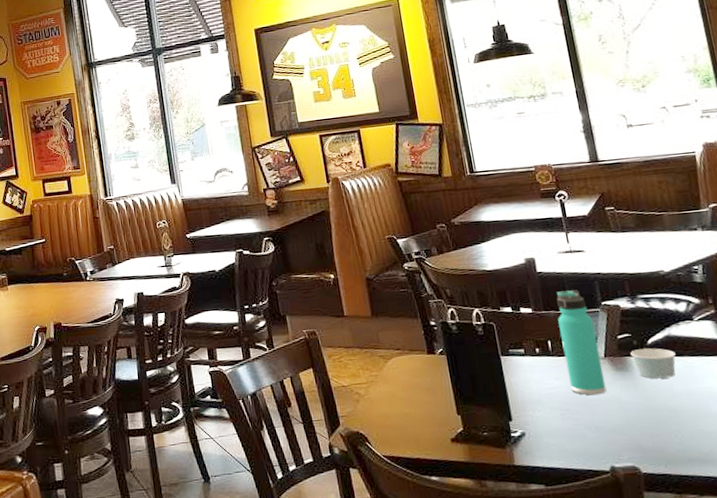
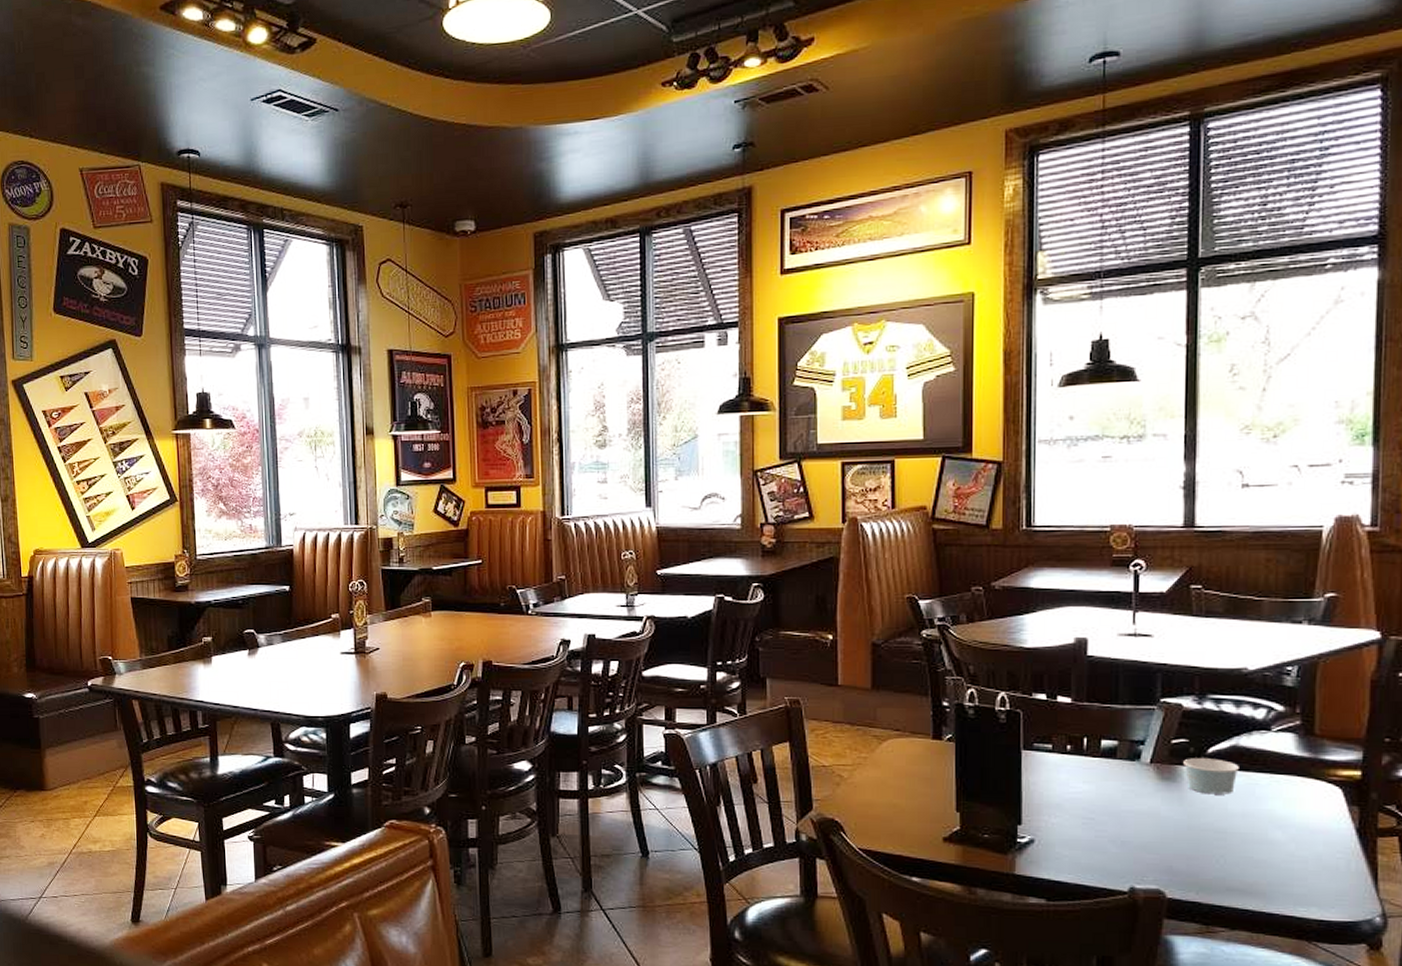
thermos bottle: present [557,290,607,395] -> none [1100,681,1146,806]

